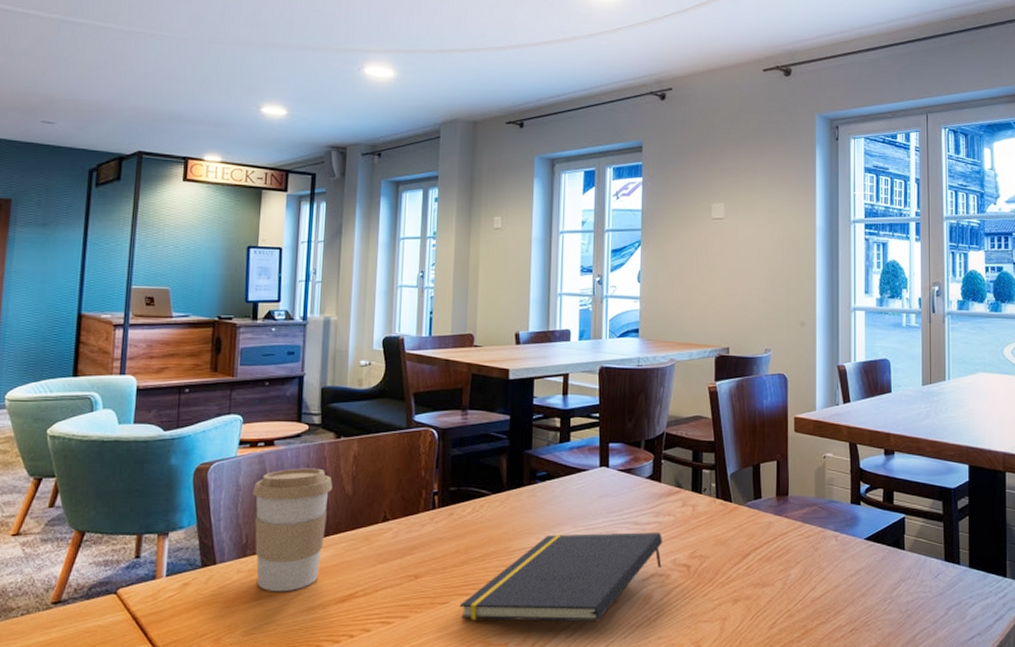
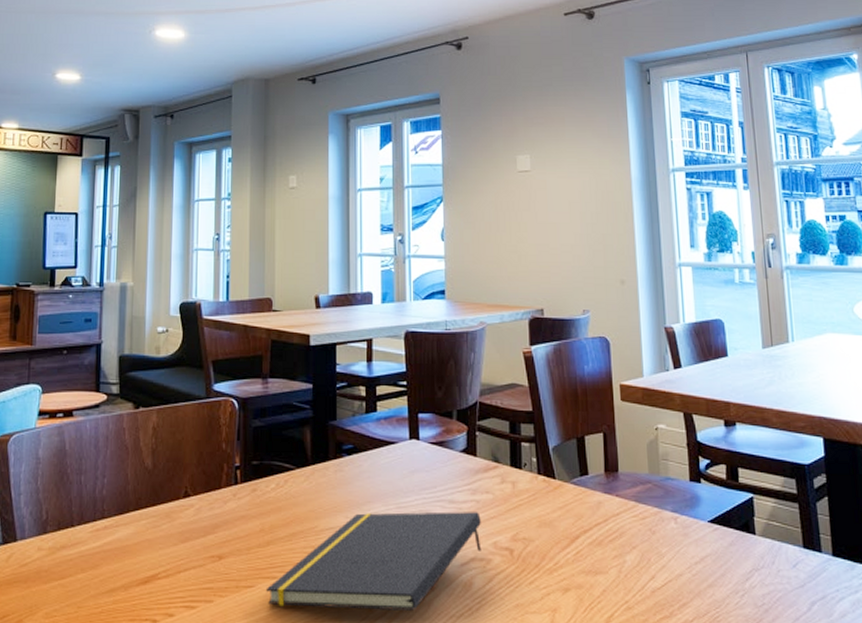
coffee cup: present [253,468,332,592] -> none [52,440,132,572]

